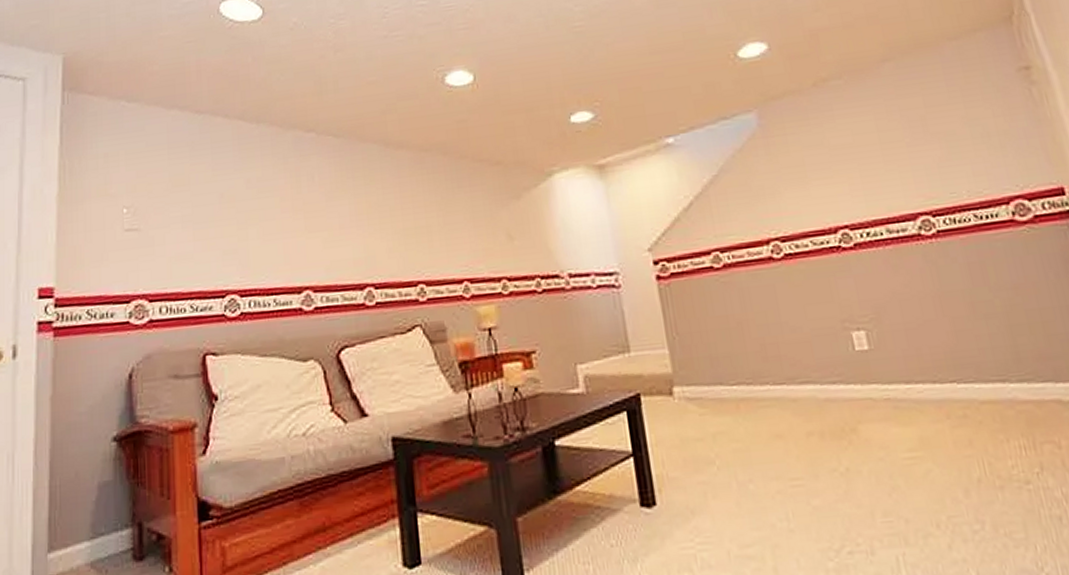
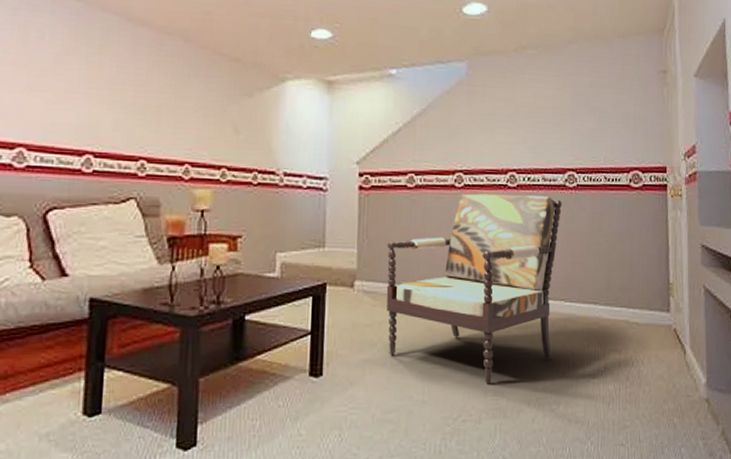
armchair: none [703,252,957,502] -> present [386,193,562,385]

